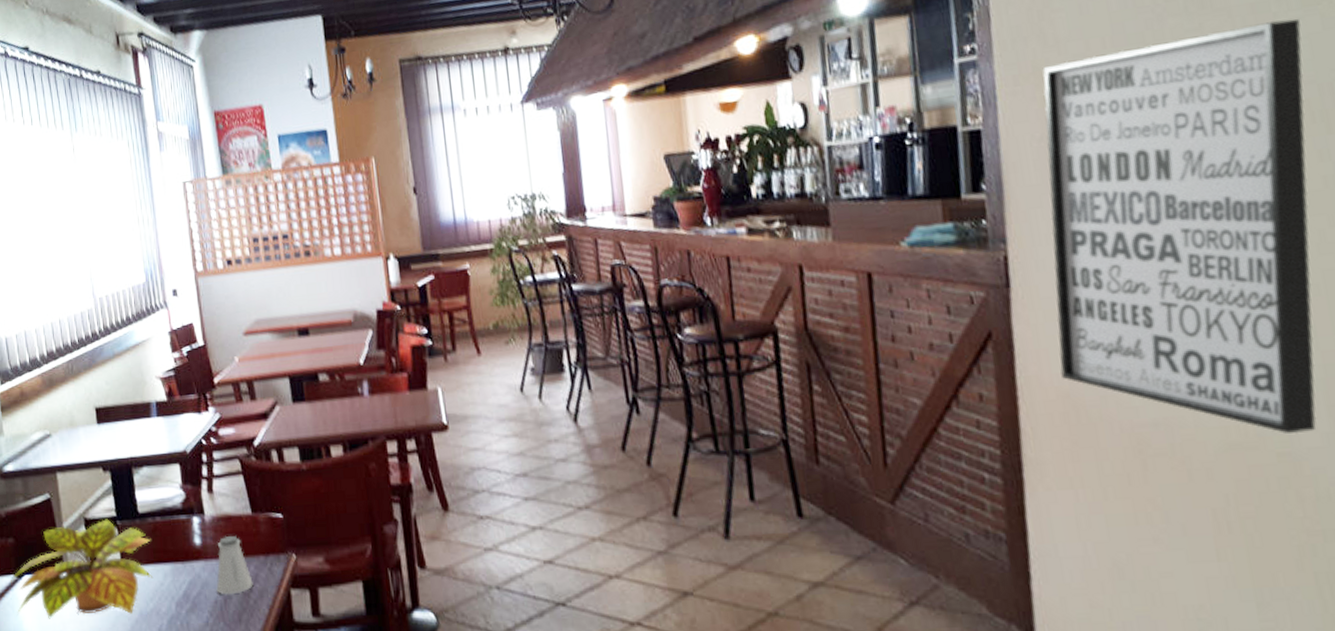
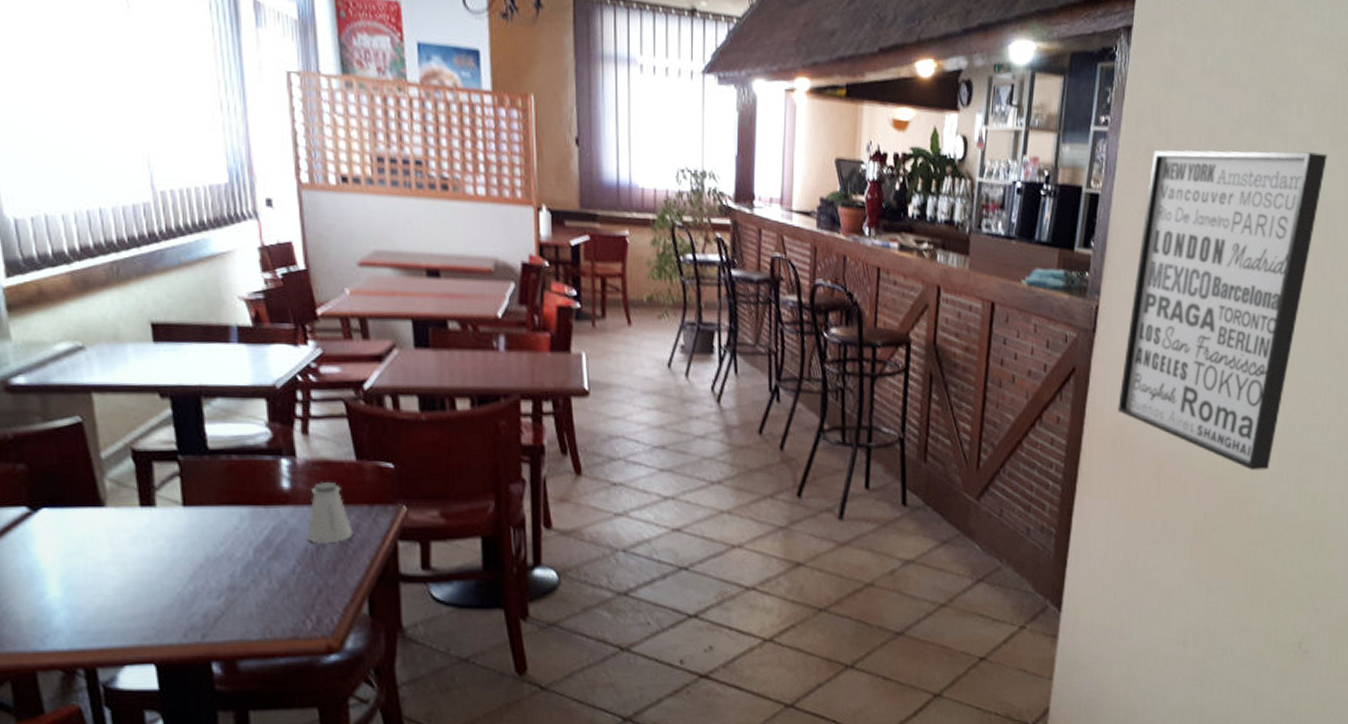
plant: present [10,519,154,619] -> none [19,452,226,559]

